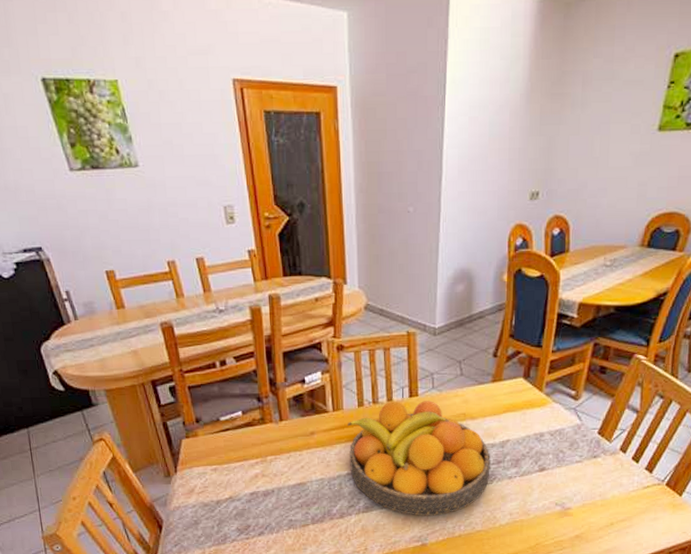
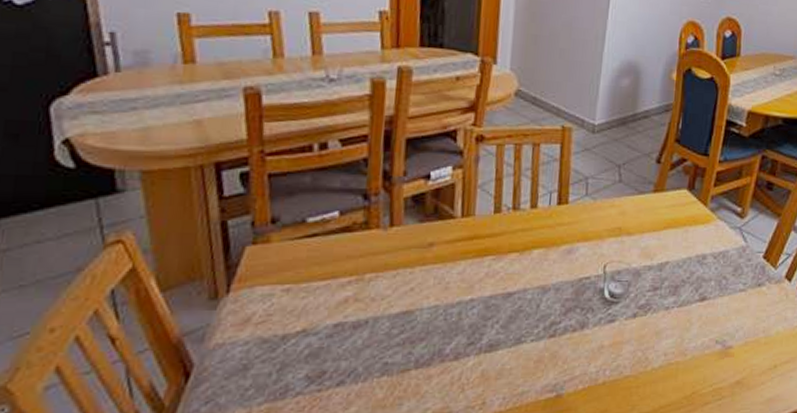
fruit bowl: present [346,400,491,516] -> none [474,207,647,357]

